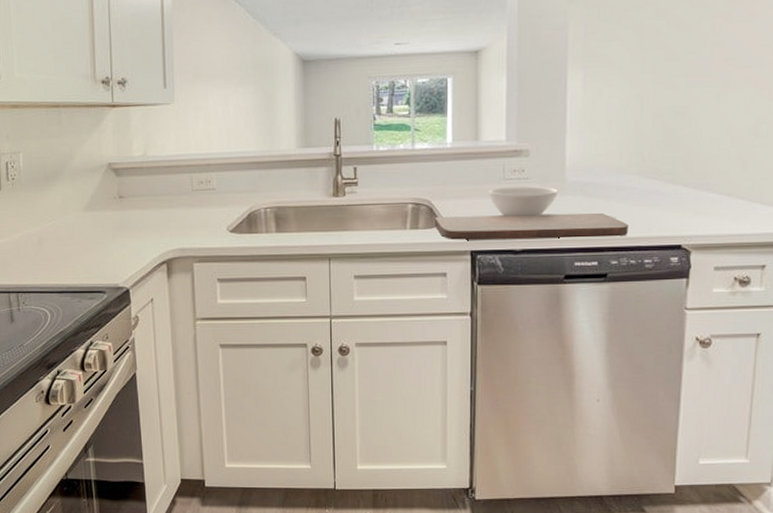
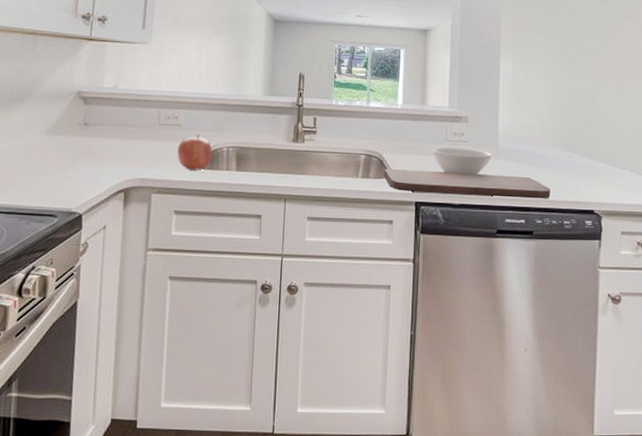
fruit: none [214,197,250,236] -> present [177,134,213,170]

